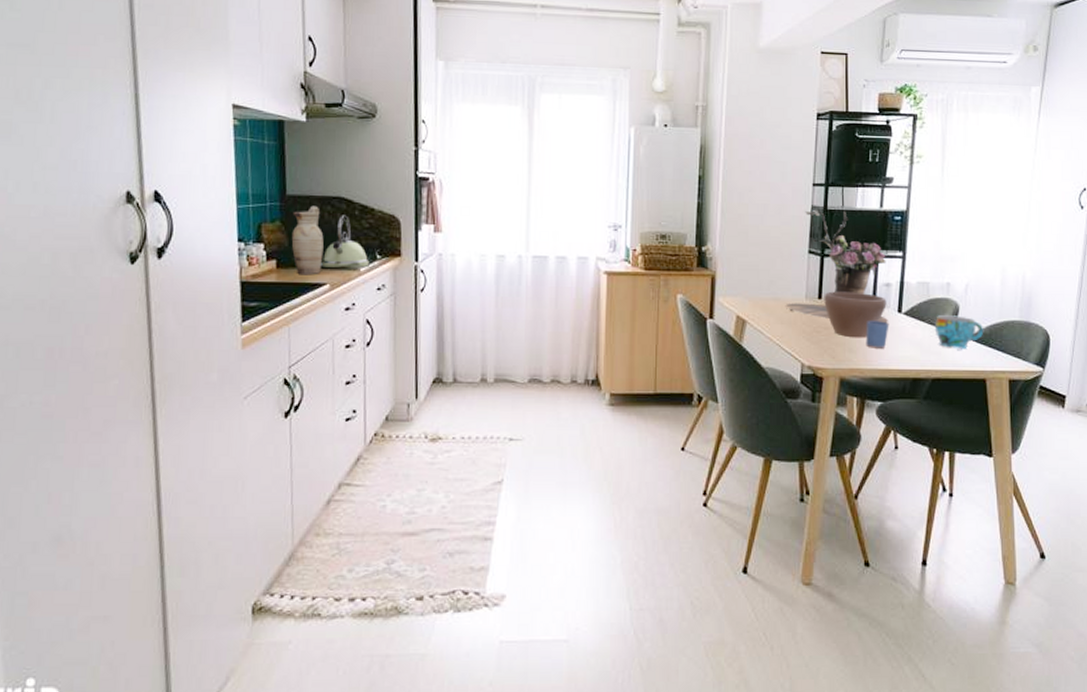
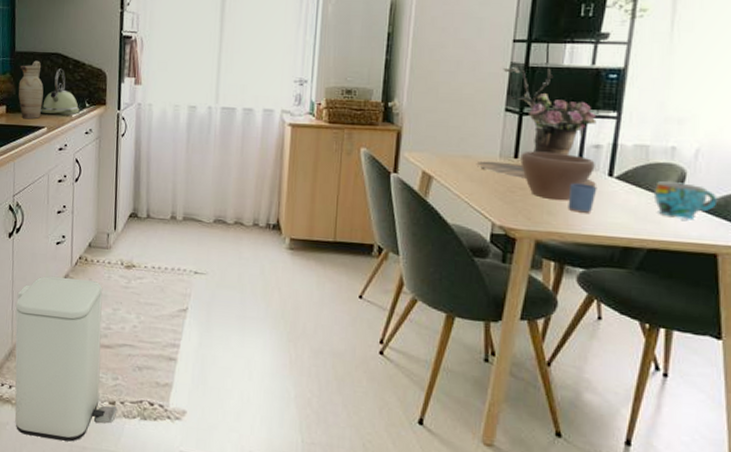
pedal bin: none [295,458,426,652] -> present [15,275,118,442]

